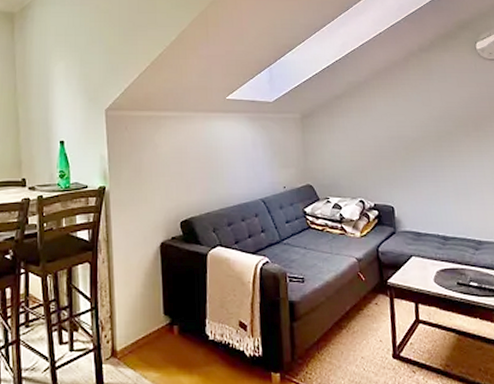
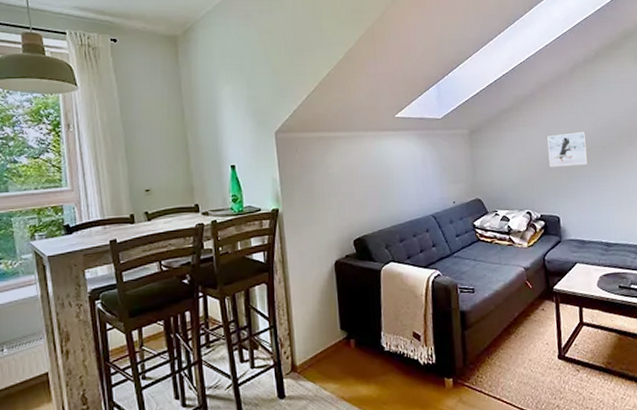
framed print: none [381,121,424,155] -> present [547,132,588,167]

